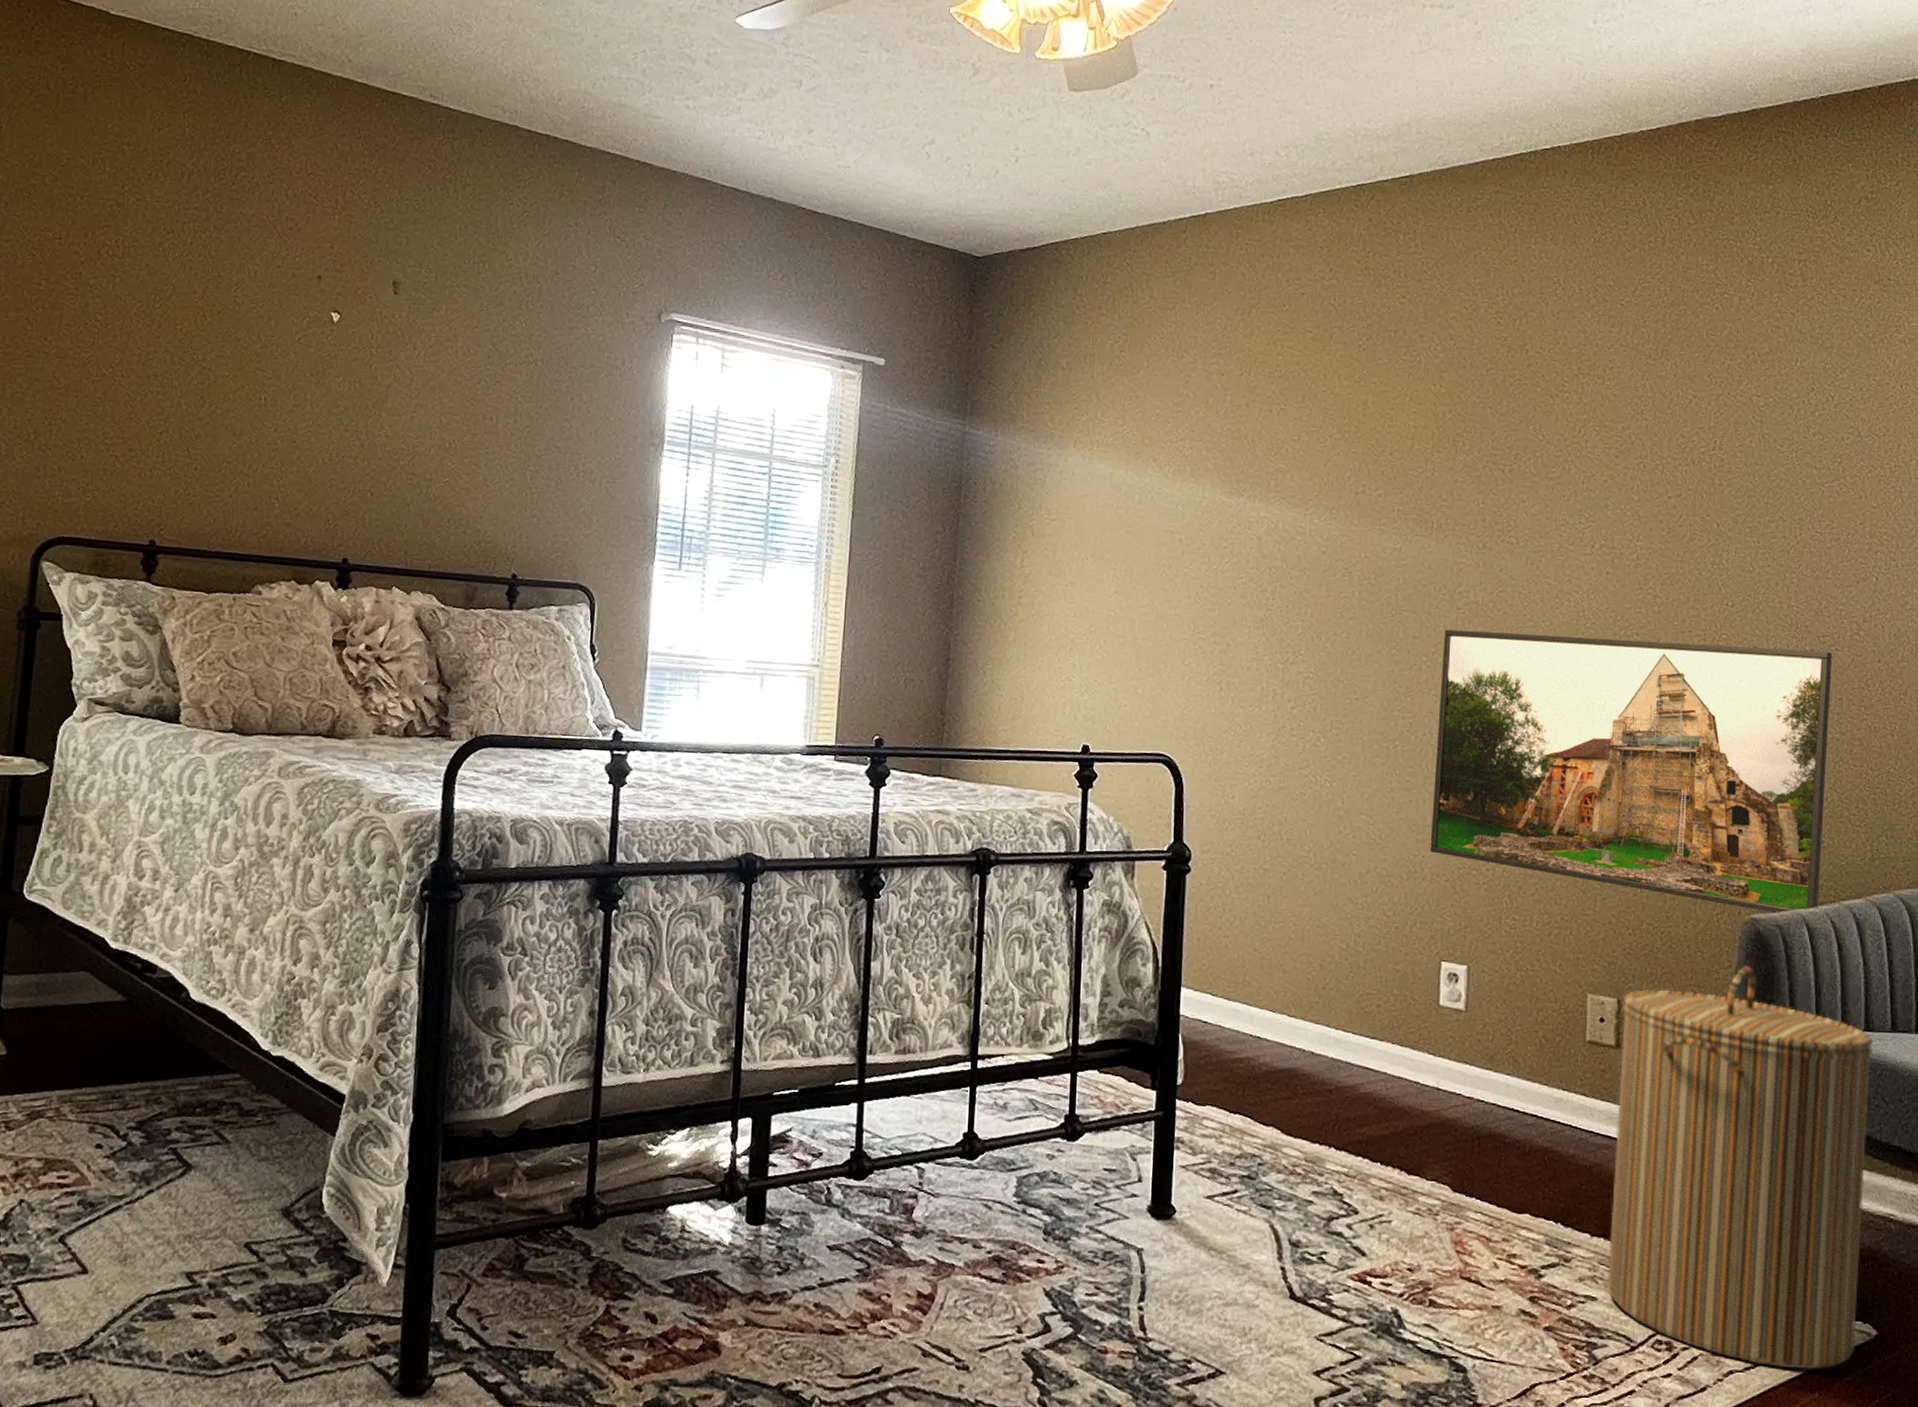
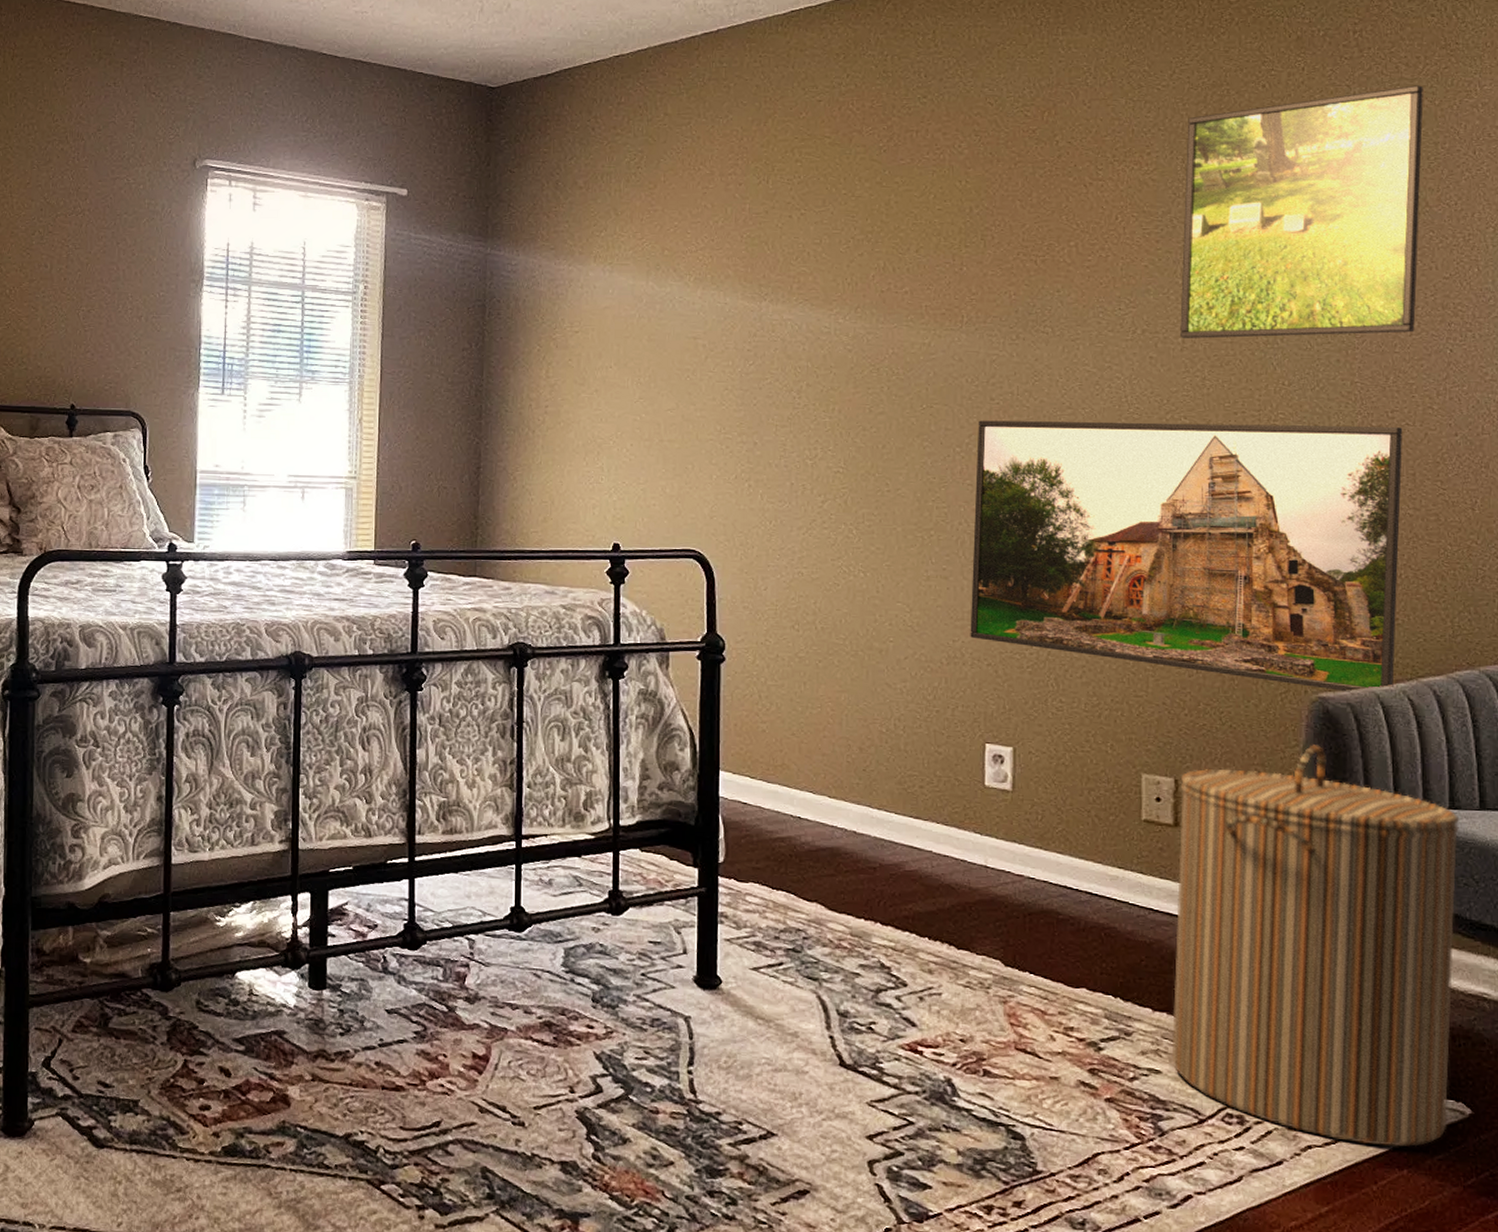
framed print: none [1635,317,1858,560] -> present [1180,85,1423,339]

